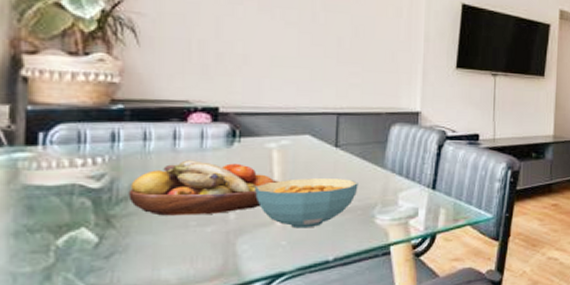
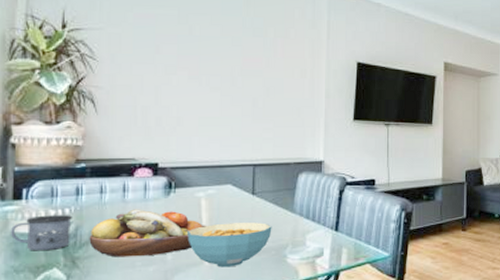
mug: none [21,165,108,208] -> present [10,215,73,251]

